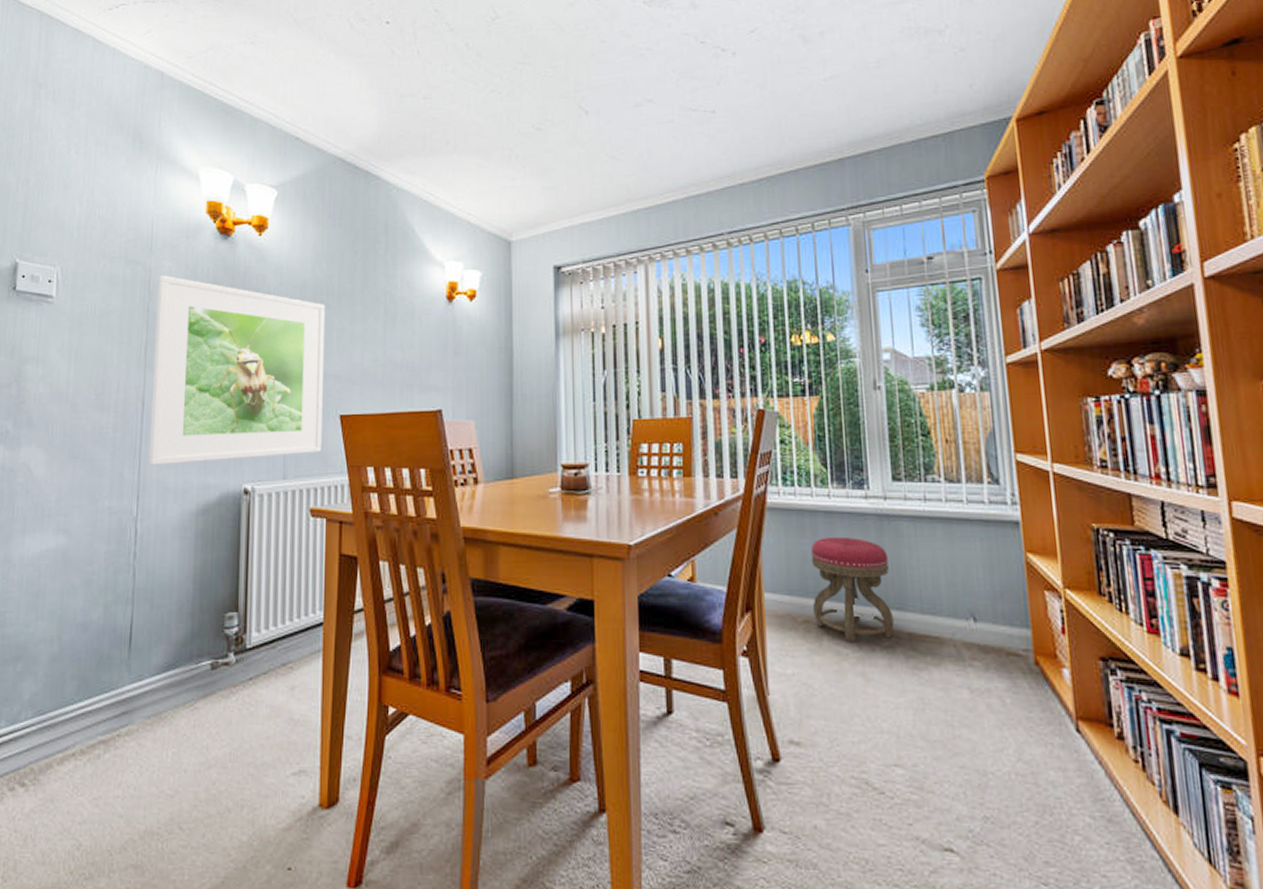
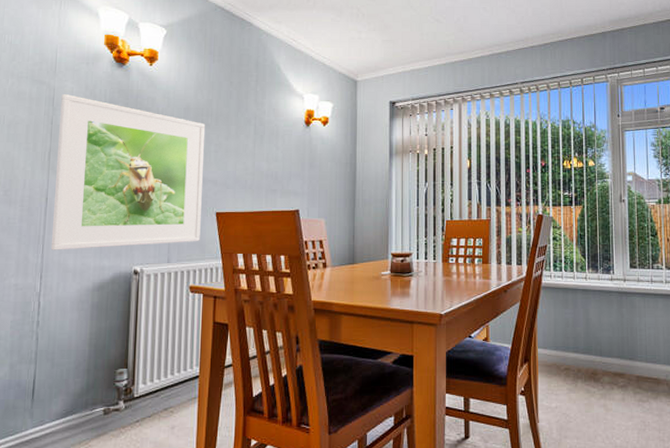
stool: present [810,536,894,643] -> none [571,308,627,384]

